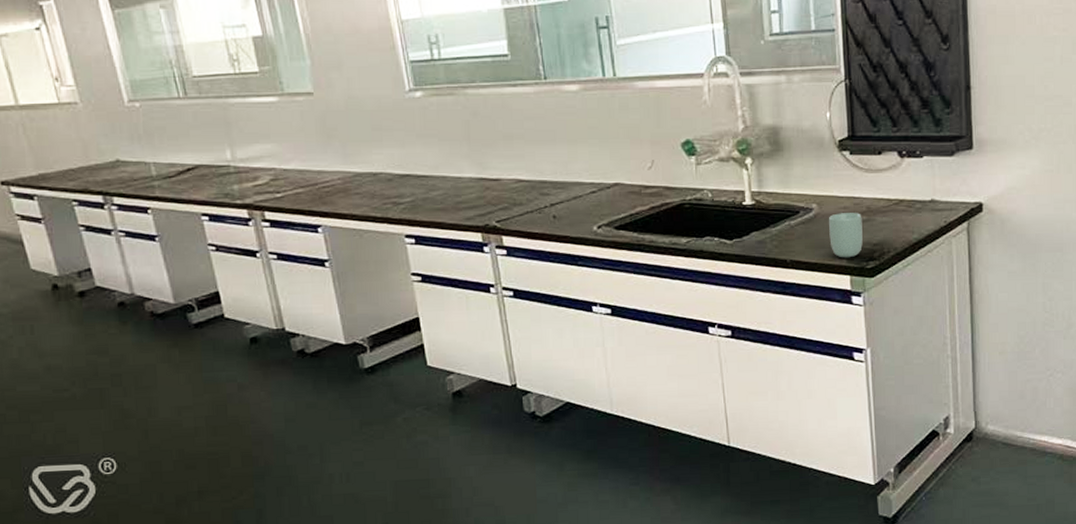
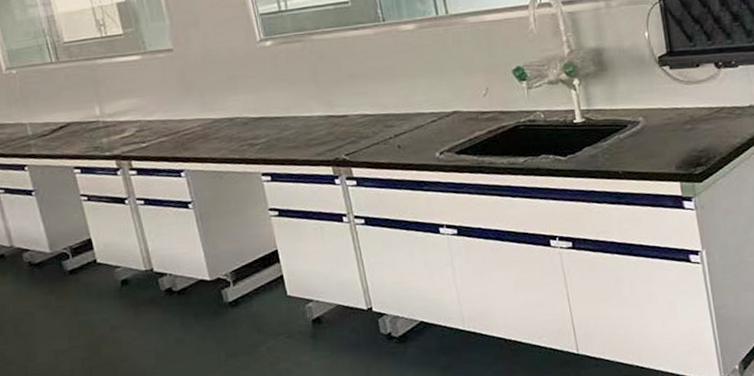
cup: present [829,213,863,258] -> none [655,122,689,166]

